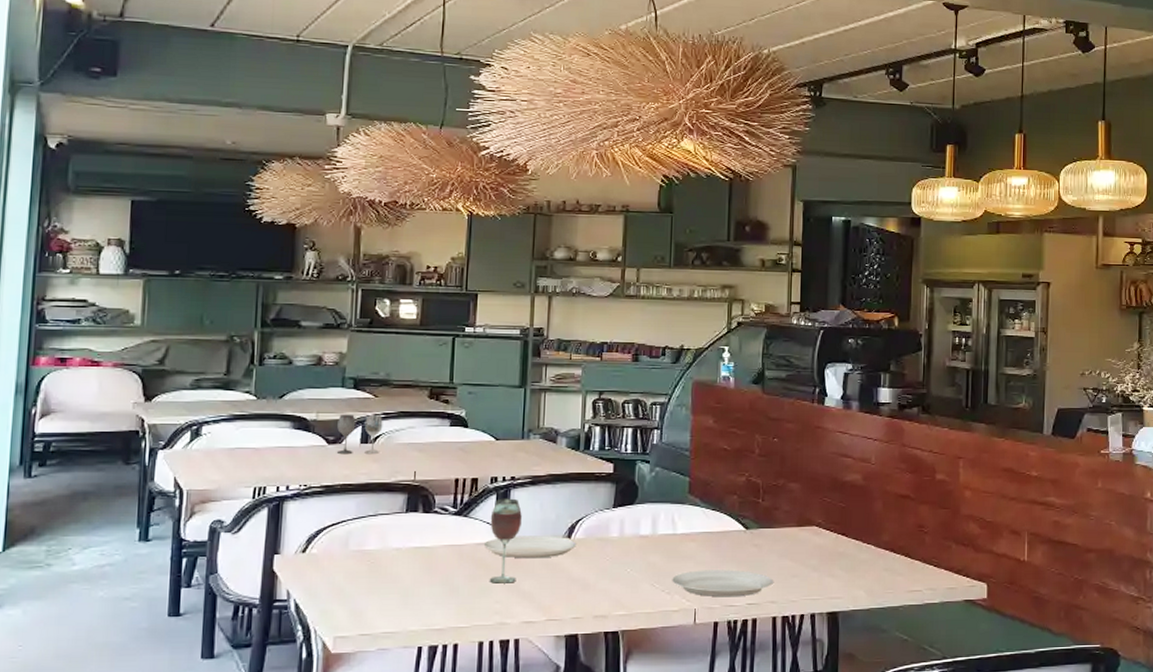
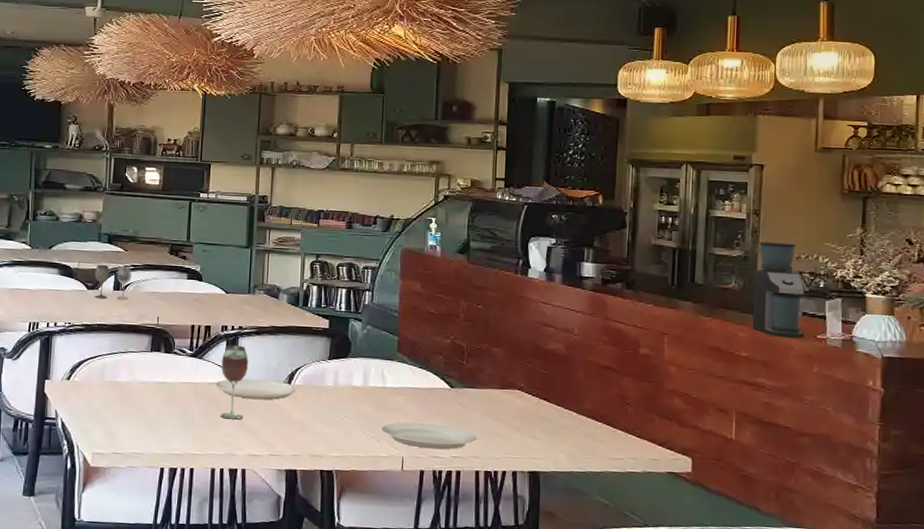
coffee grinder: none [1042,359,1090,455] -> present [752,242,805,339]

